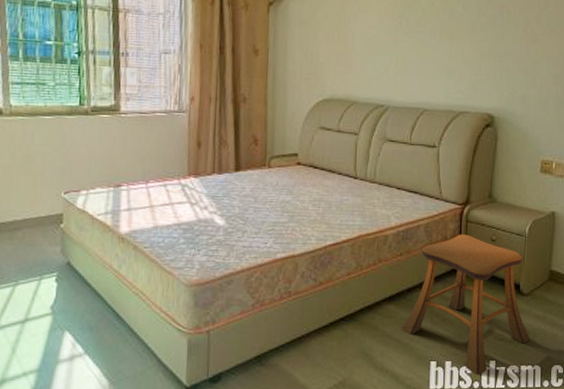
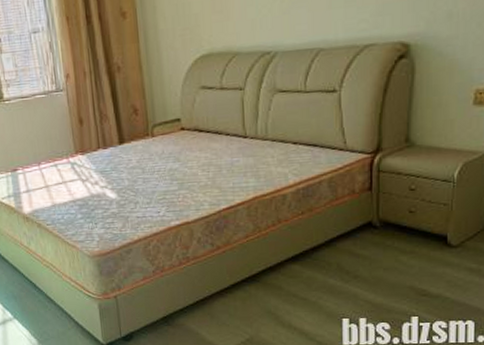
stool: present [401,234,531,375] -> none [308,186,462,331]

